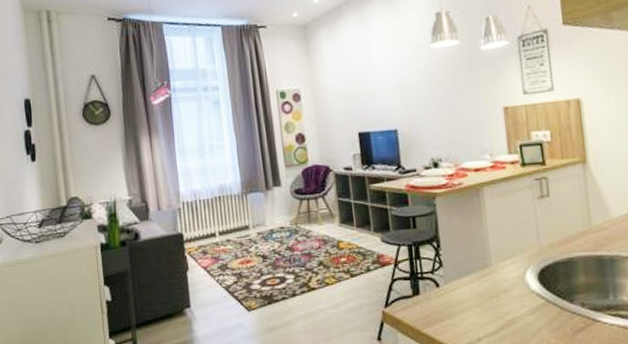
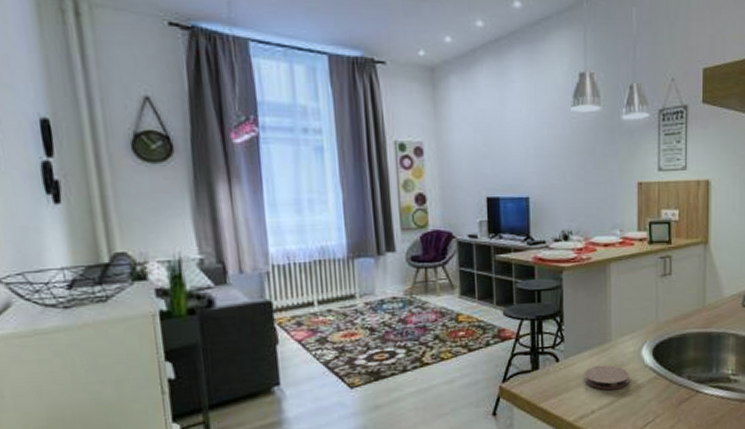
coaster: none [466,290,516,317] -> present [584,364,630,390]

